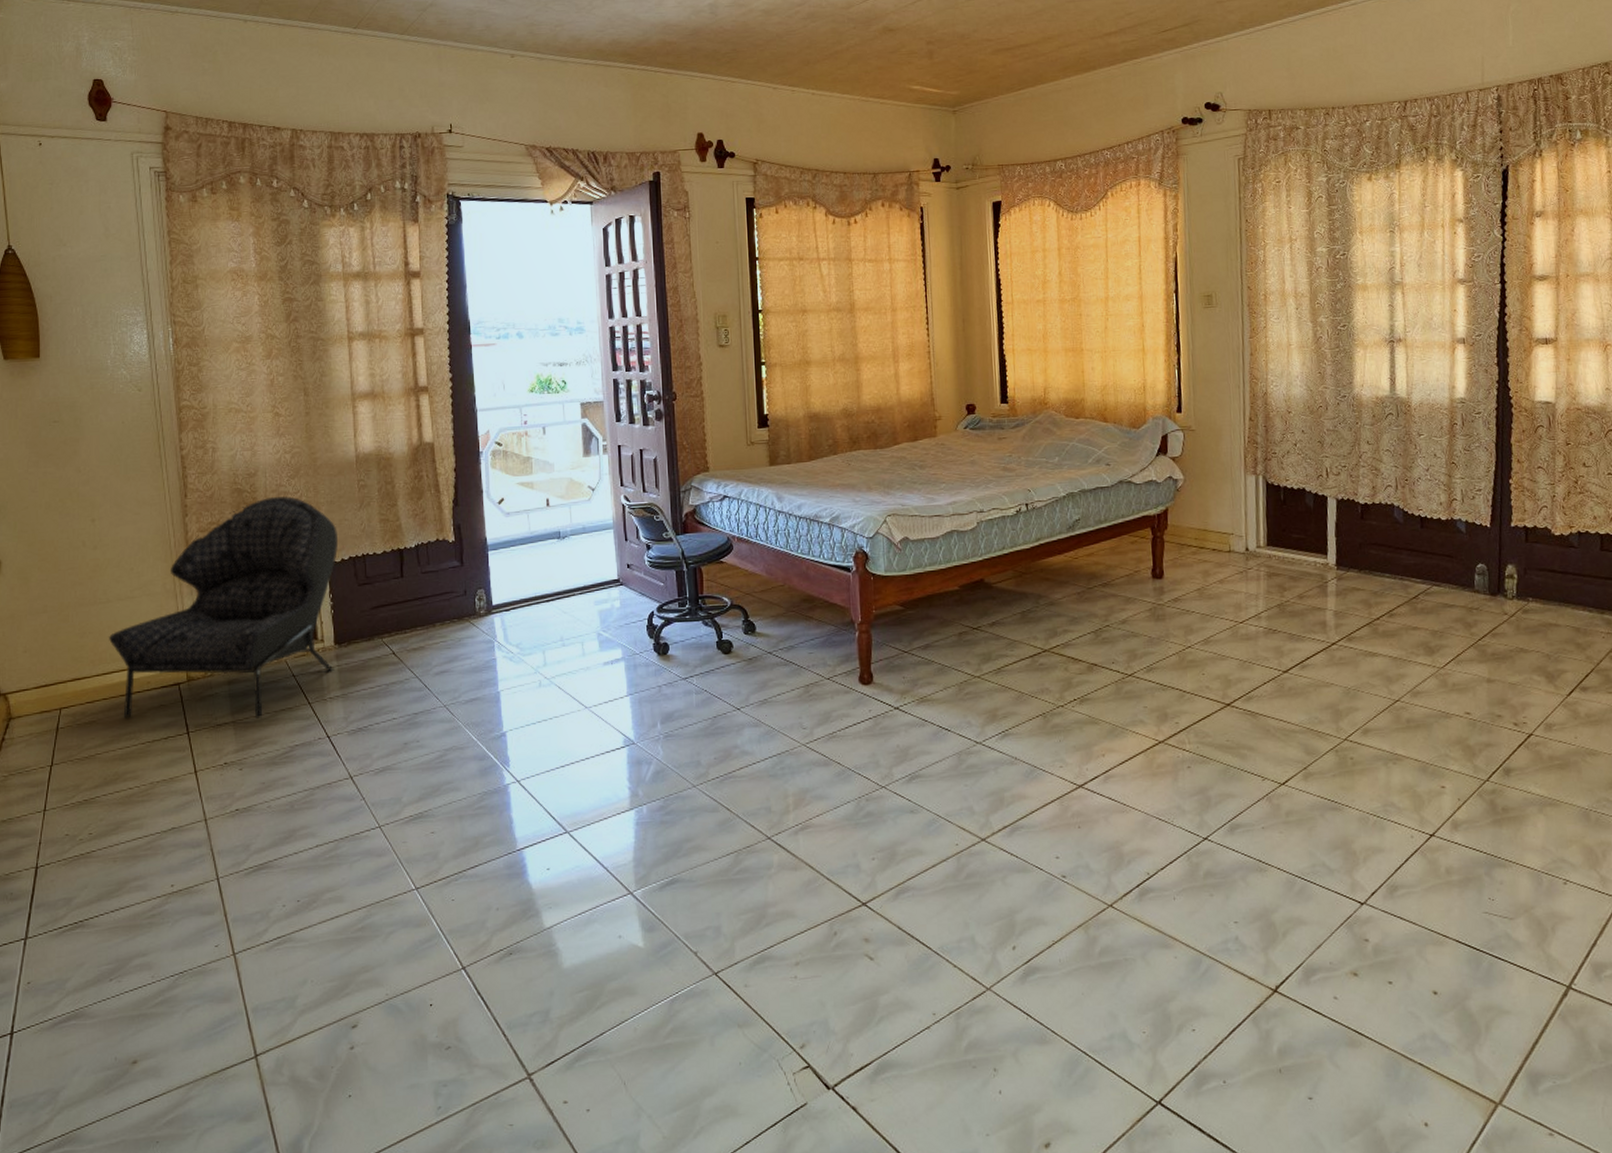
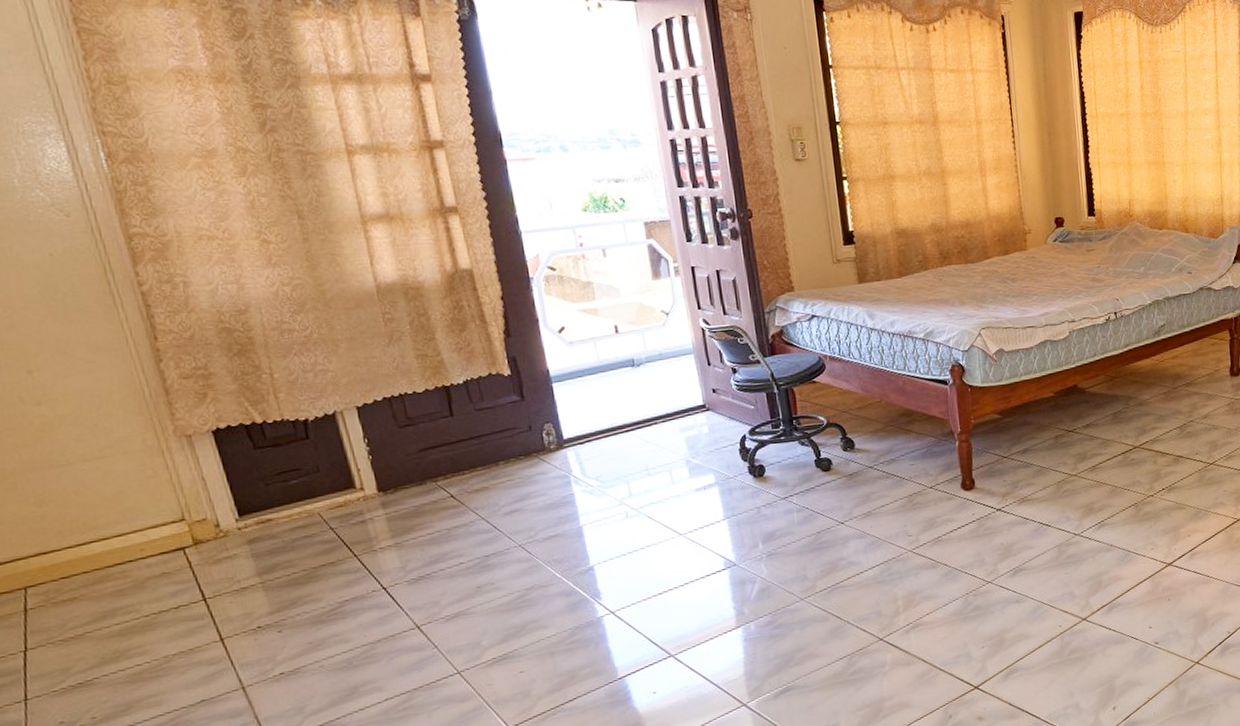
armchair: present [109,496,338,719] -> none [78,334,381,592]

